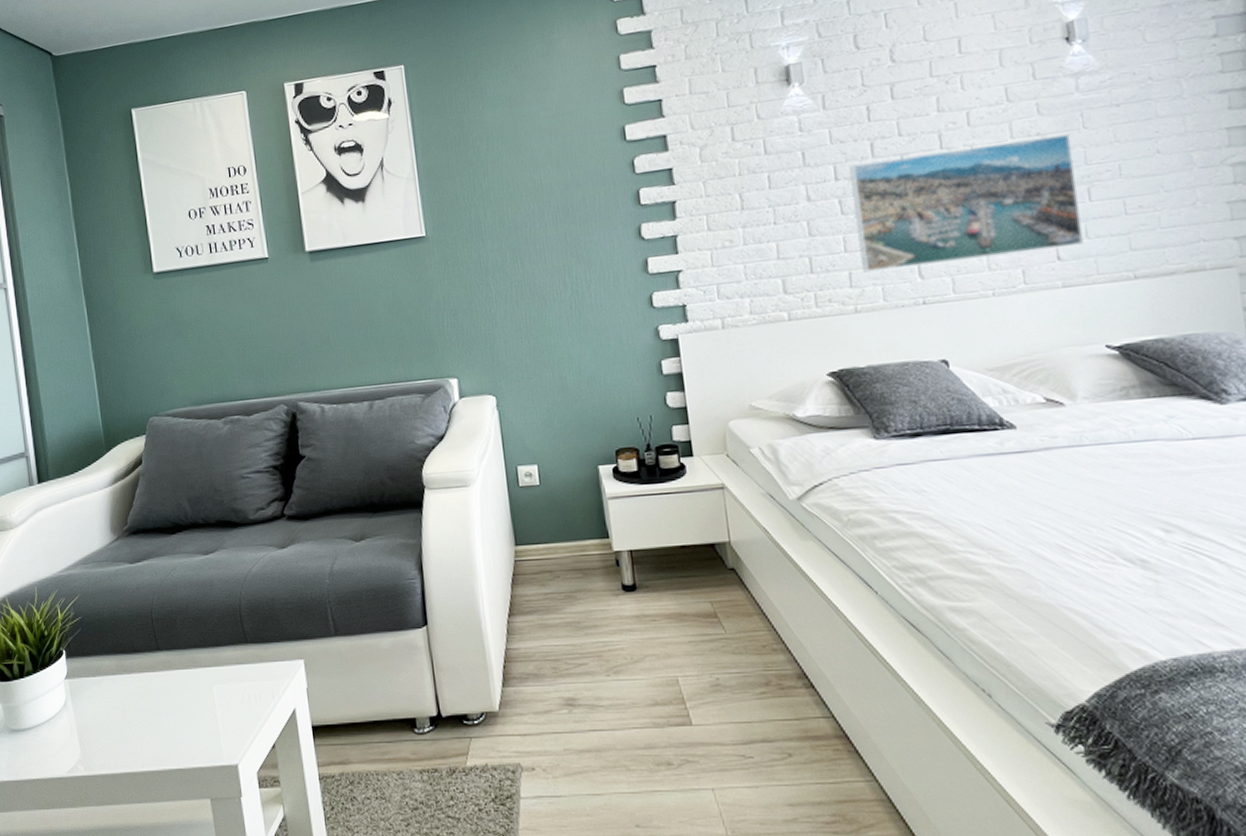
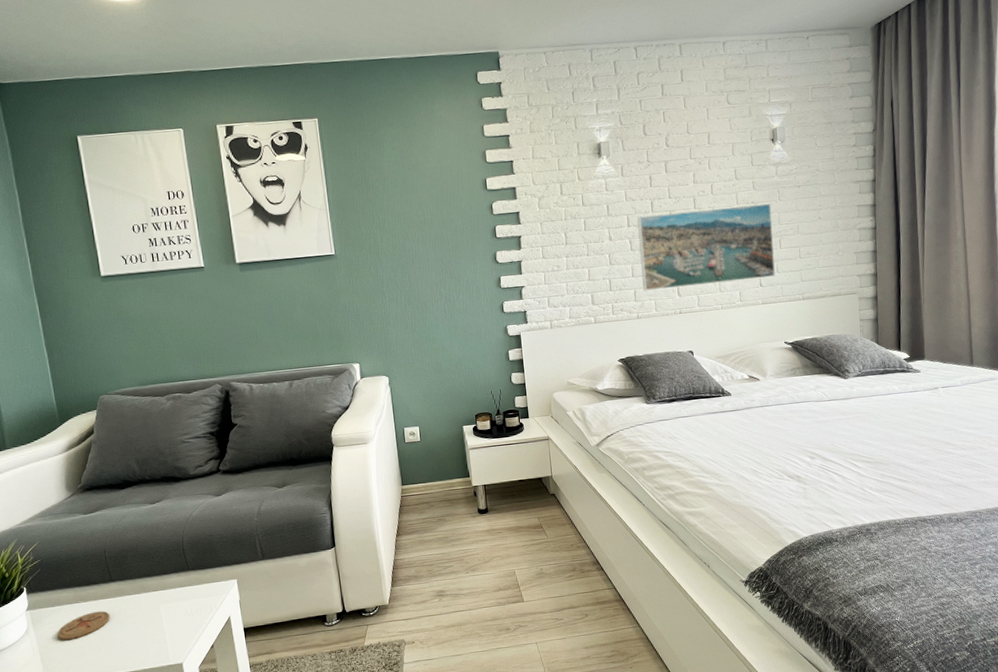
coaster: none [97,687,156,721] -> present [56,611,111,640]

